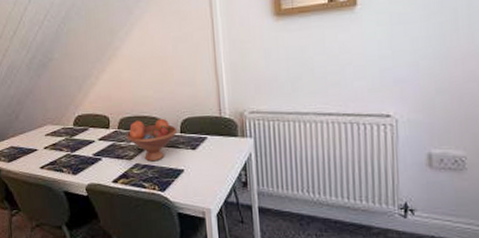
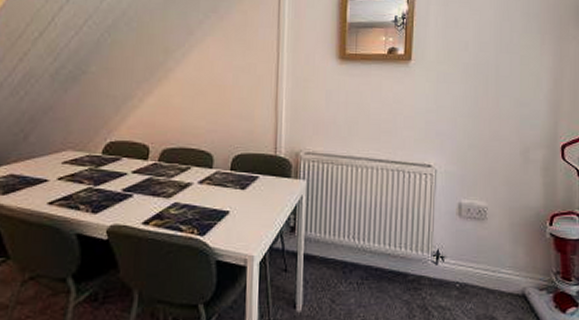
fruit bowl: present [126,118,178,162] -> none [167,152,228,201]

